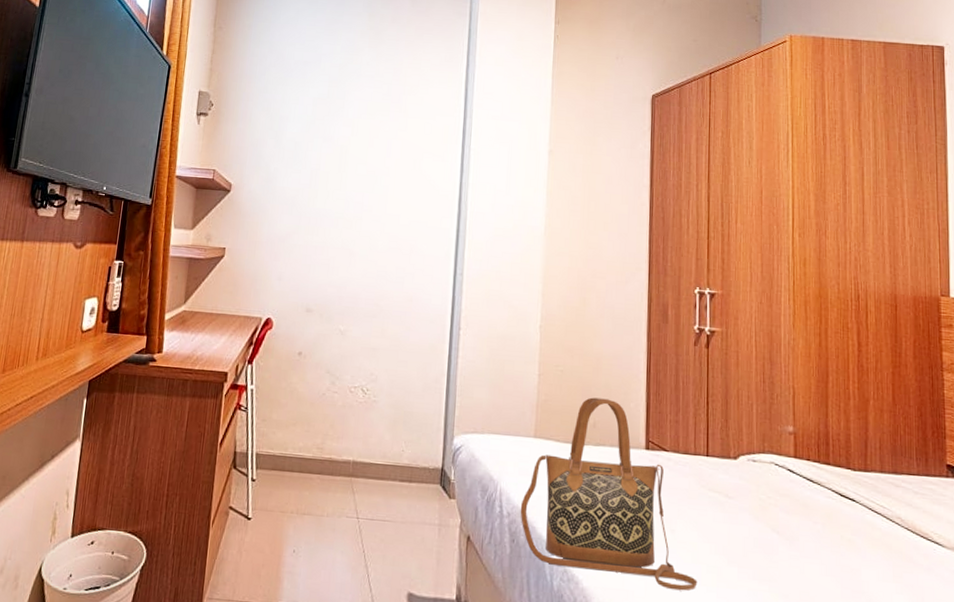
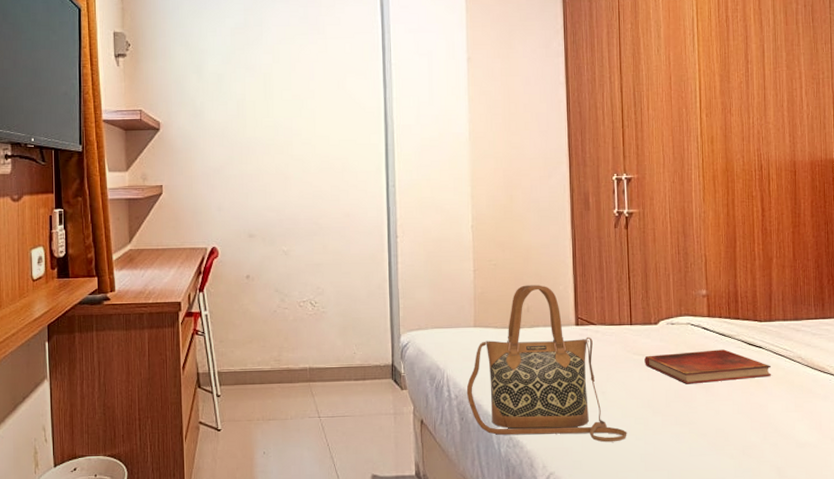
diary: none [721,494,866,536] -> present [644,349,772,384]

